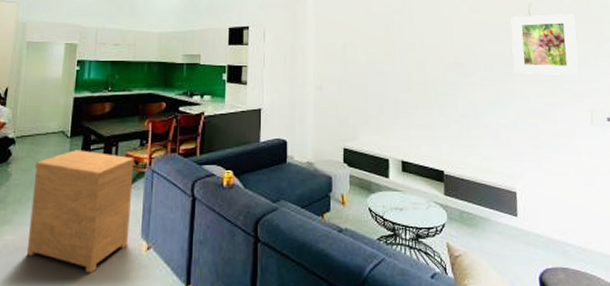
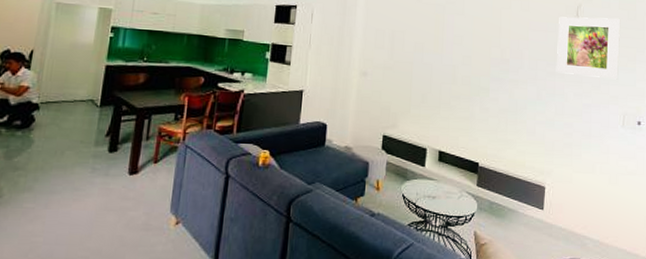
nightstand: present [26,150,134,274] -> none [47,120,167,245]

